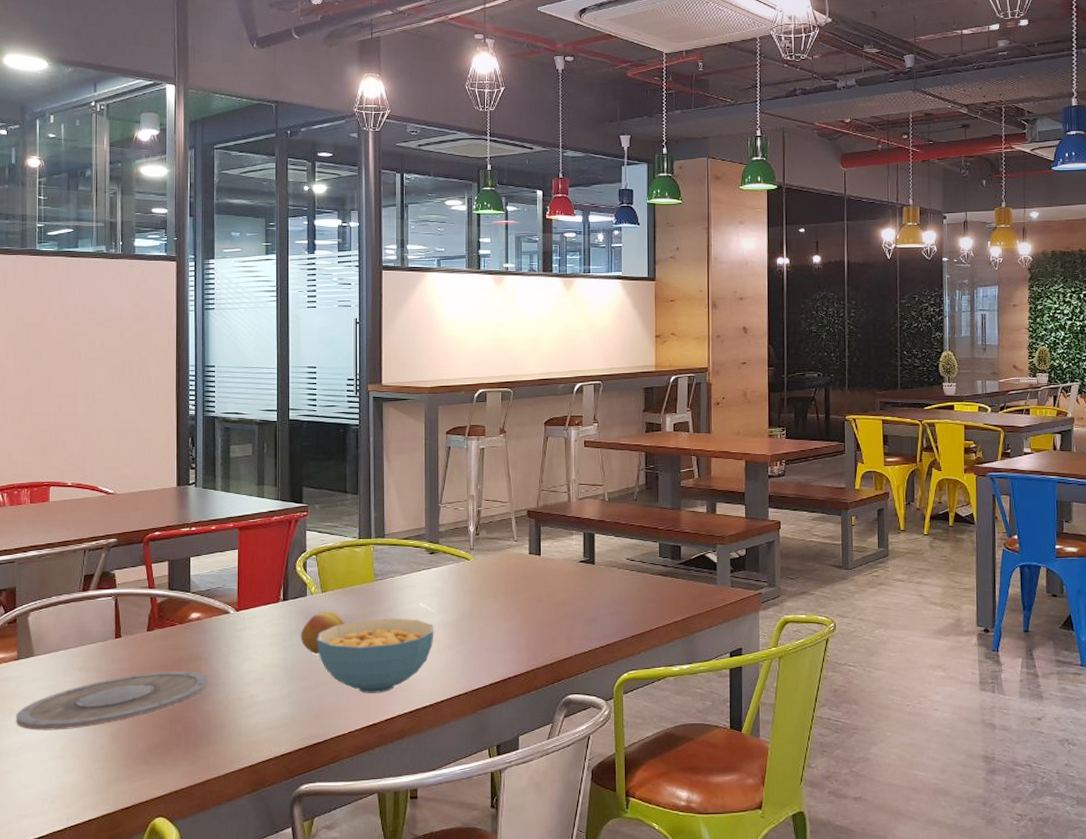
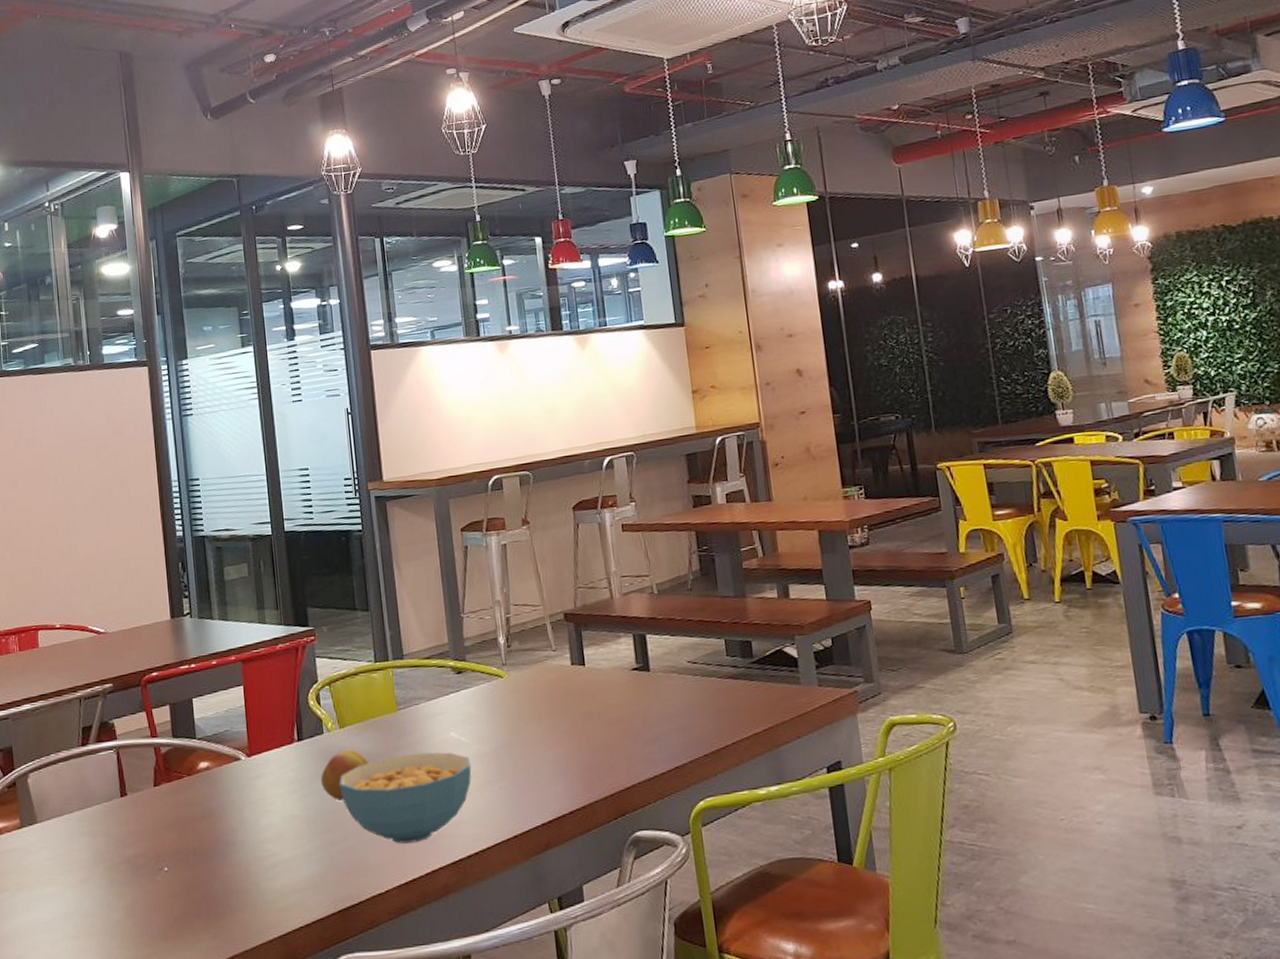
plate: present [15,671,209,731] -> none [24,829,226,908]

